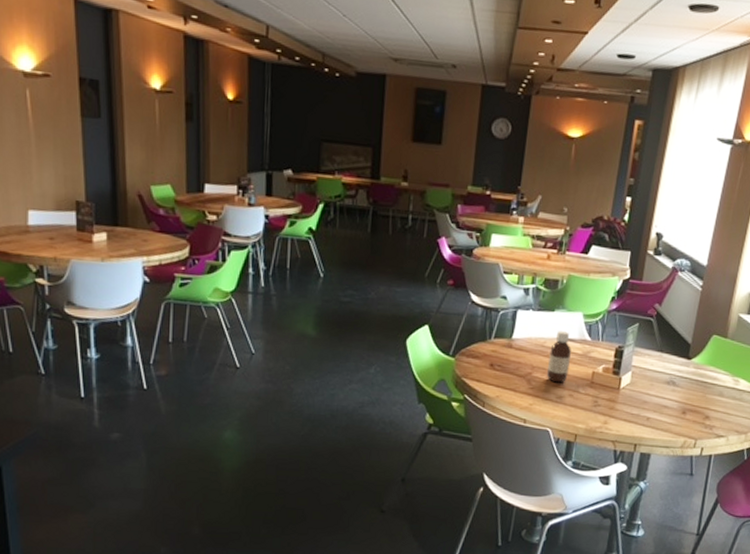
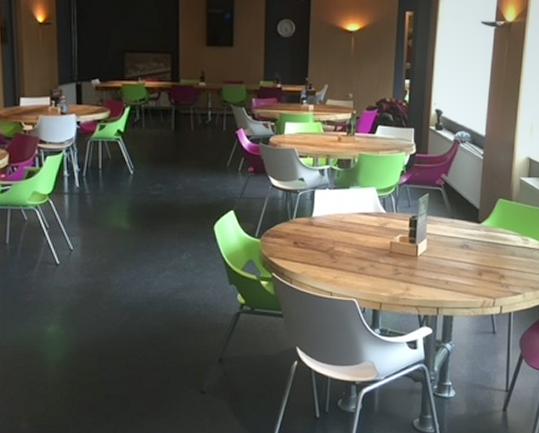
bottle: present [547,331,571,383] -> none [348,206,368,255]

